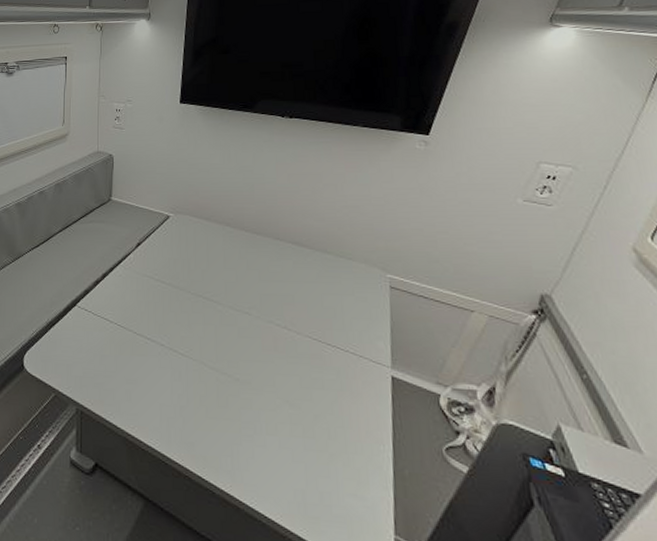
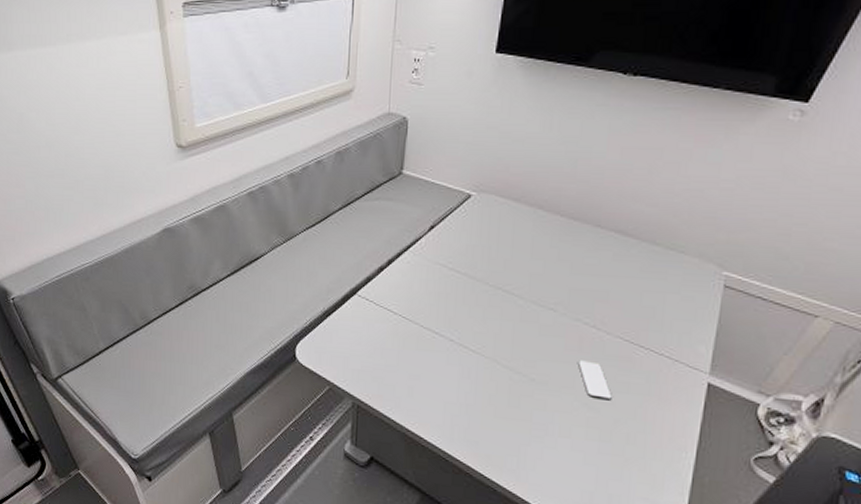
phone: none [276,359,310,397] -> present [578,360,612,401]

